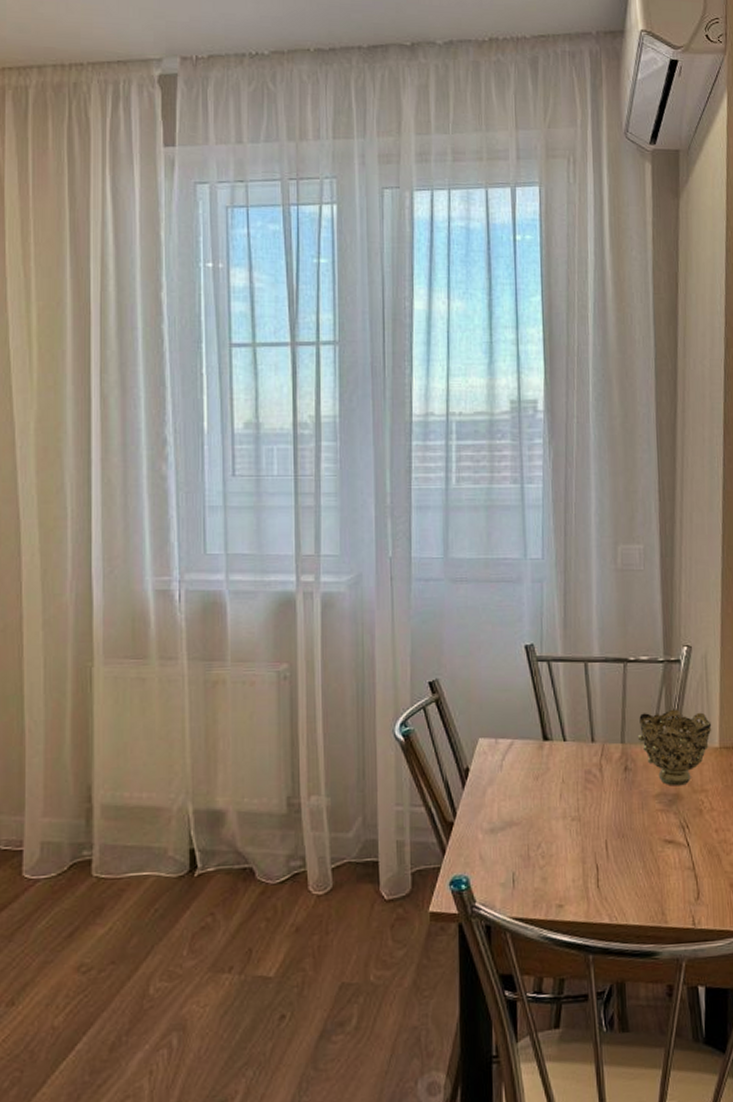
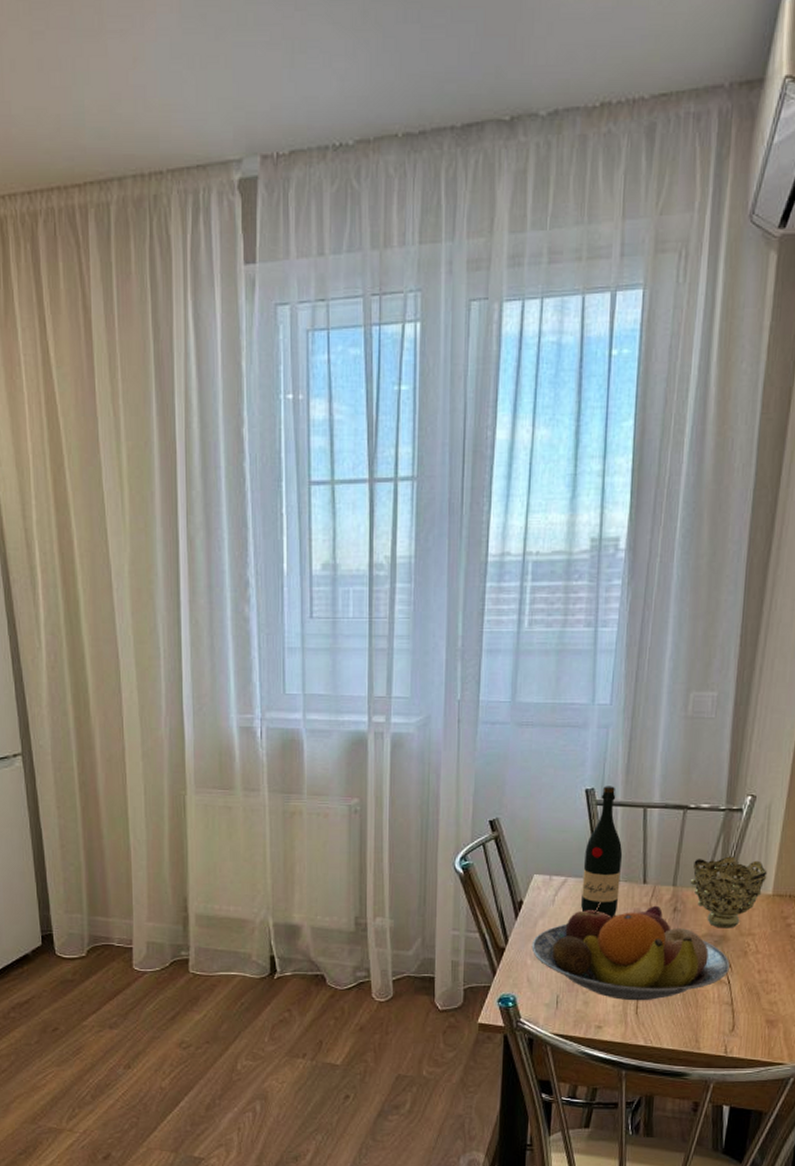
fruit bowl: none [481,765,687,873] -> present [531,902,730,1001]
wine bottle: none [529,641,568,781] -> present [581,786,623,917]

